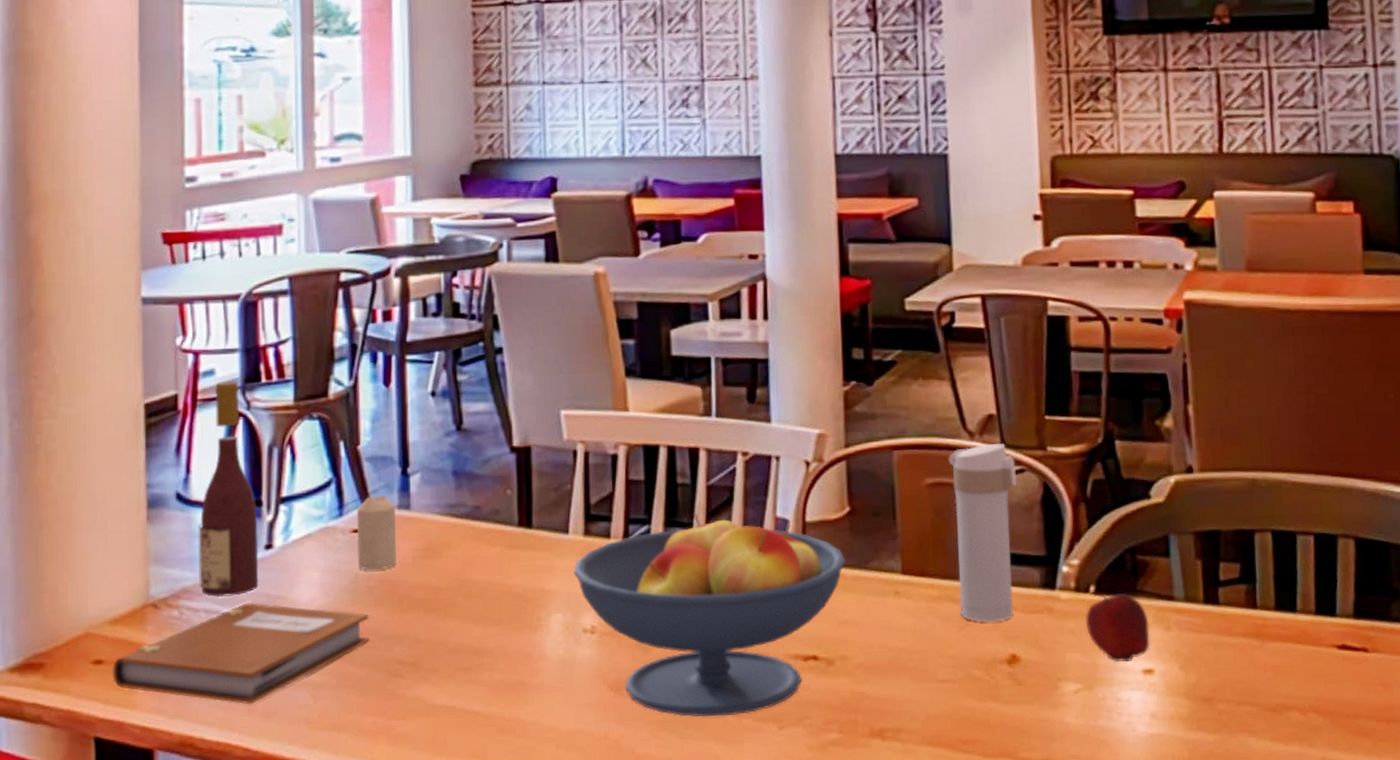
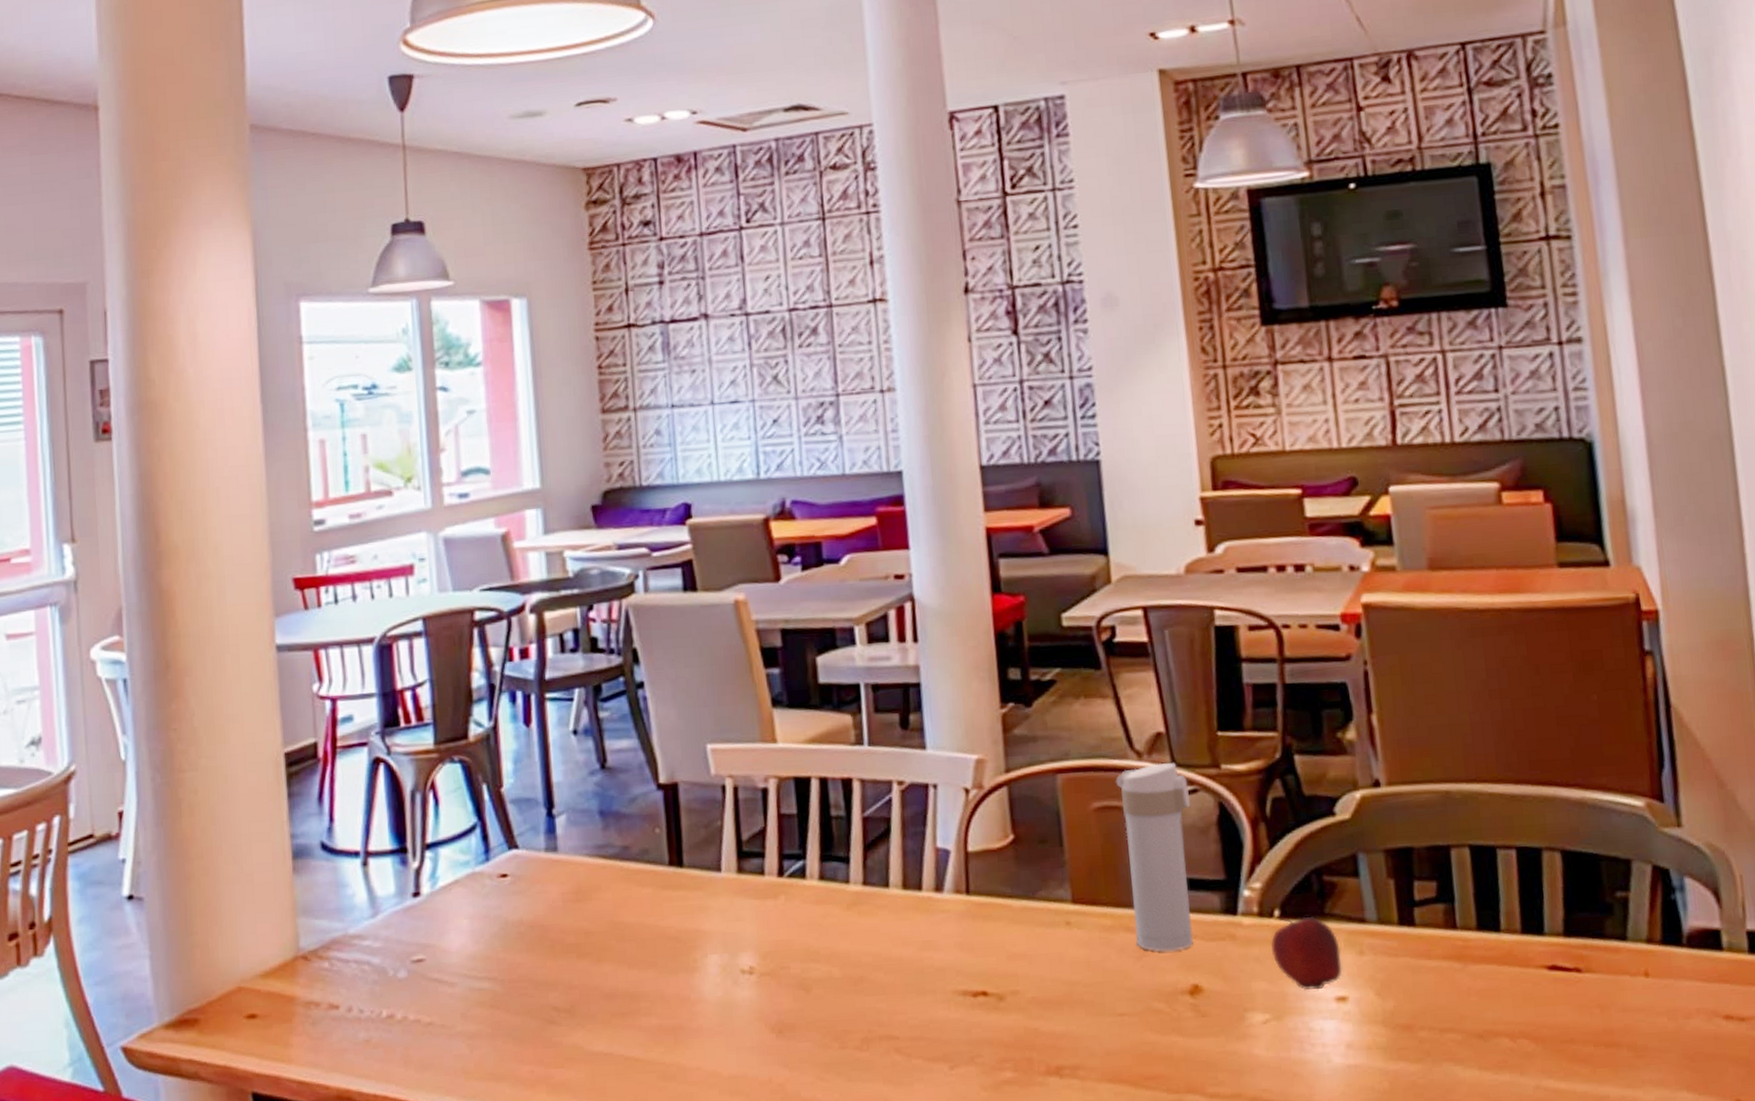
notebook: present [113,603,369,705] -> none [266,952,522,1056]
wine bottle: present [198,380,259,598] -> none [344,726,409,948]
candle: present [357,495,396,571] -> none [503,838,546,916]
fruit bowl: present [573,513,846,718] -> none [728,846,1012,1059]

